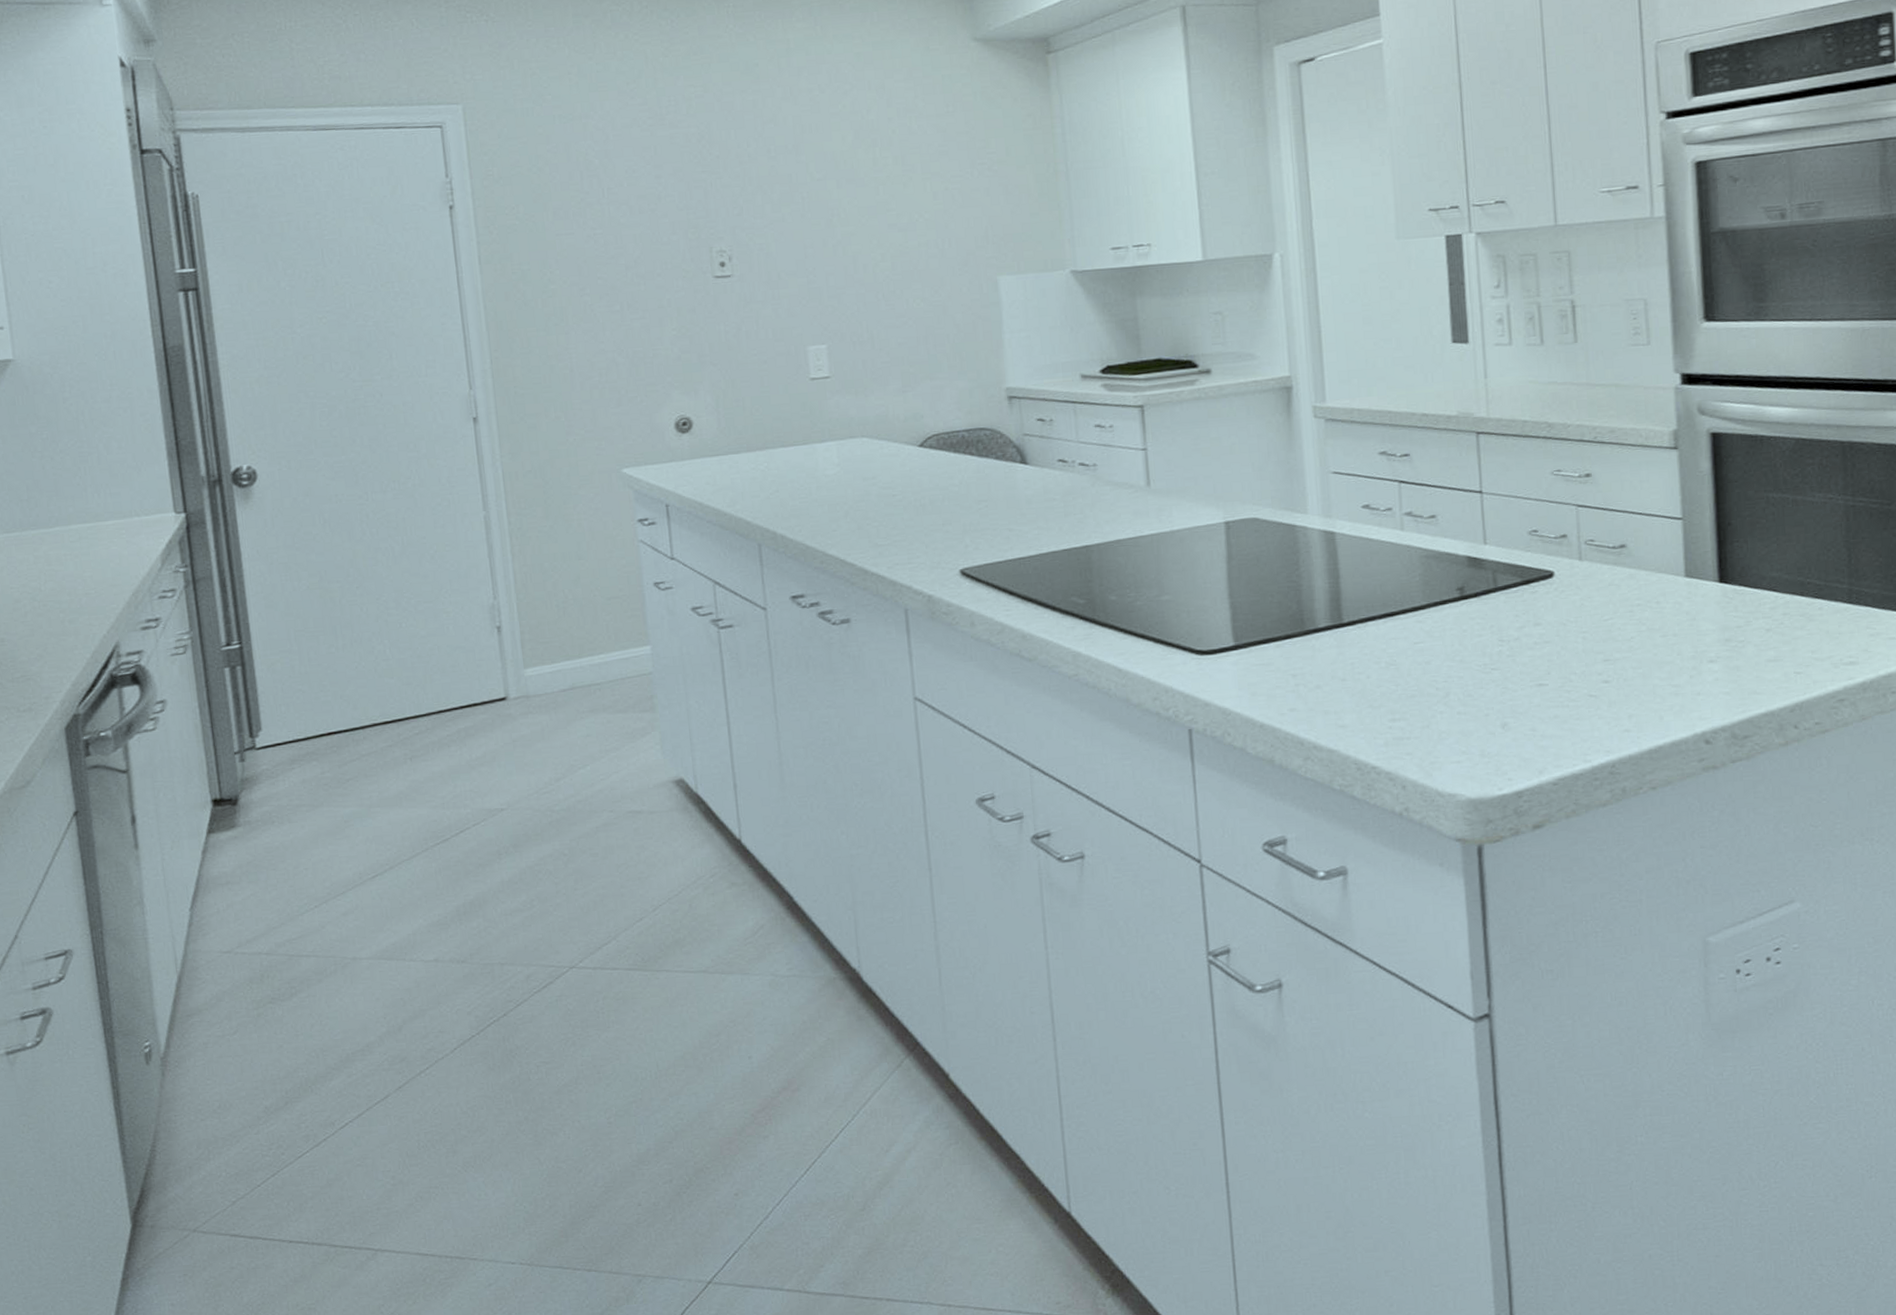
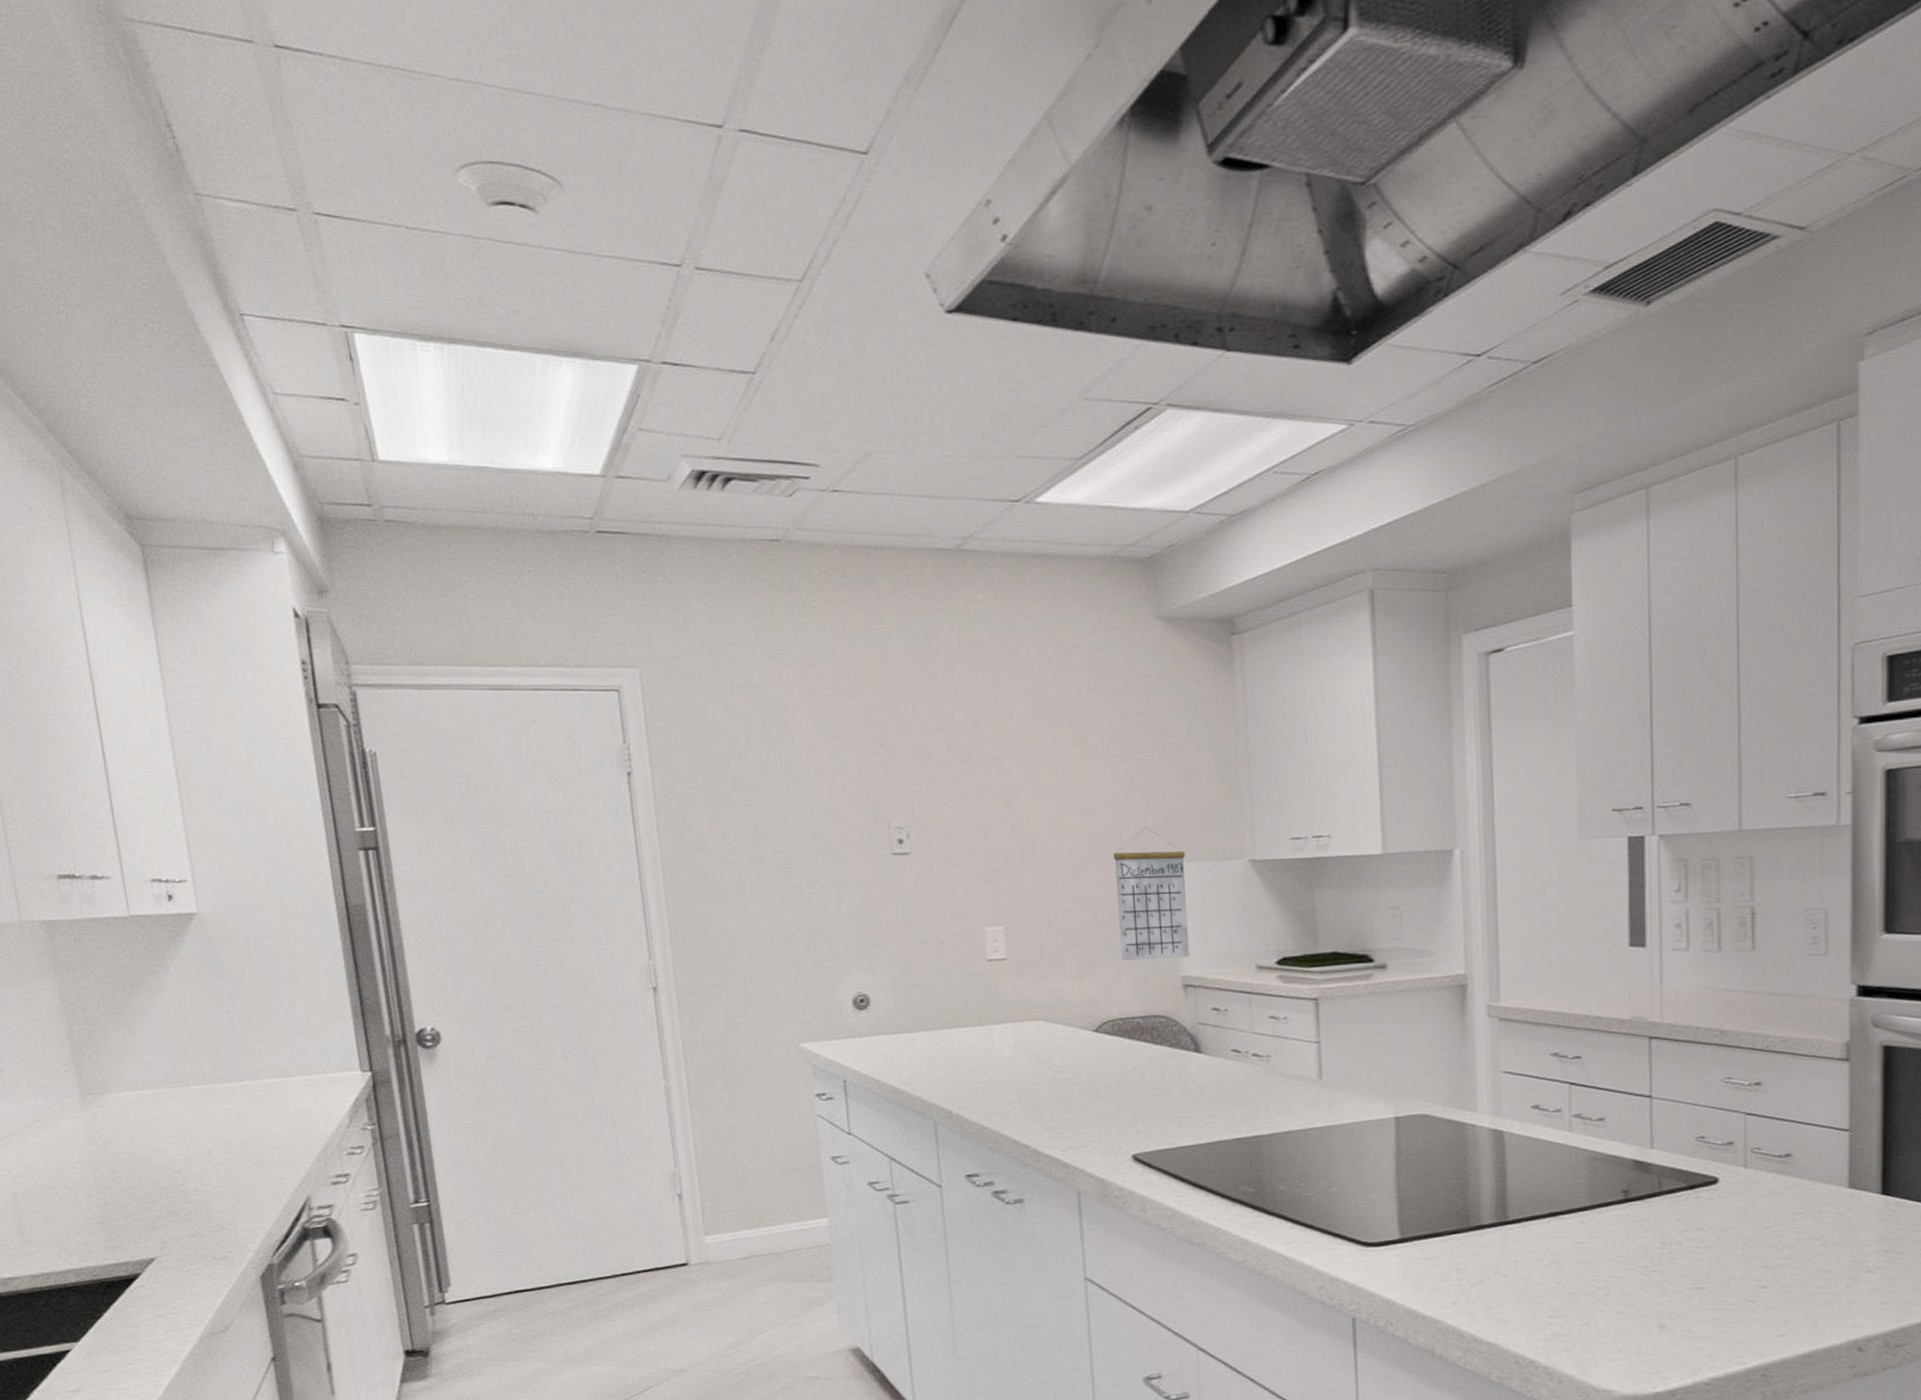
calendar: none [934,242,1014,376] -> present [1113,826,1190,962]

